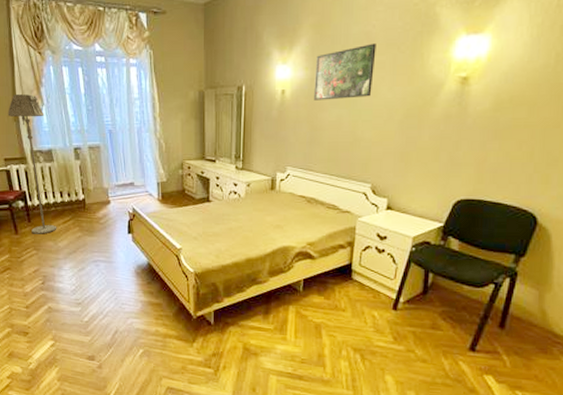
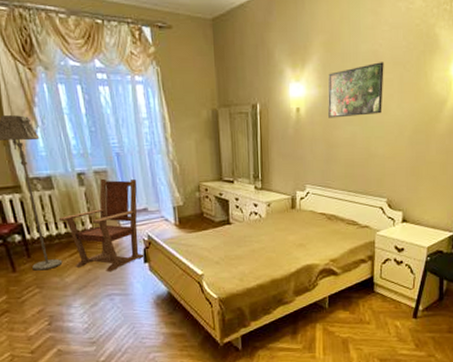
armchair: none [56,153,129,240] -> present [58,178,144,272]

